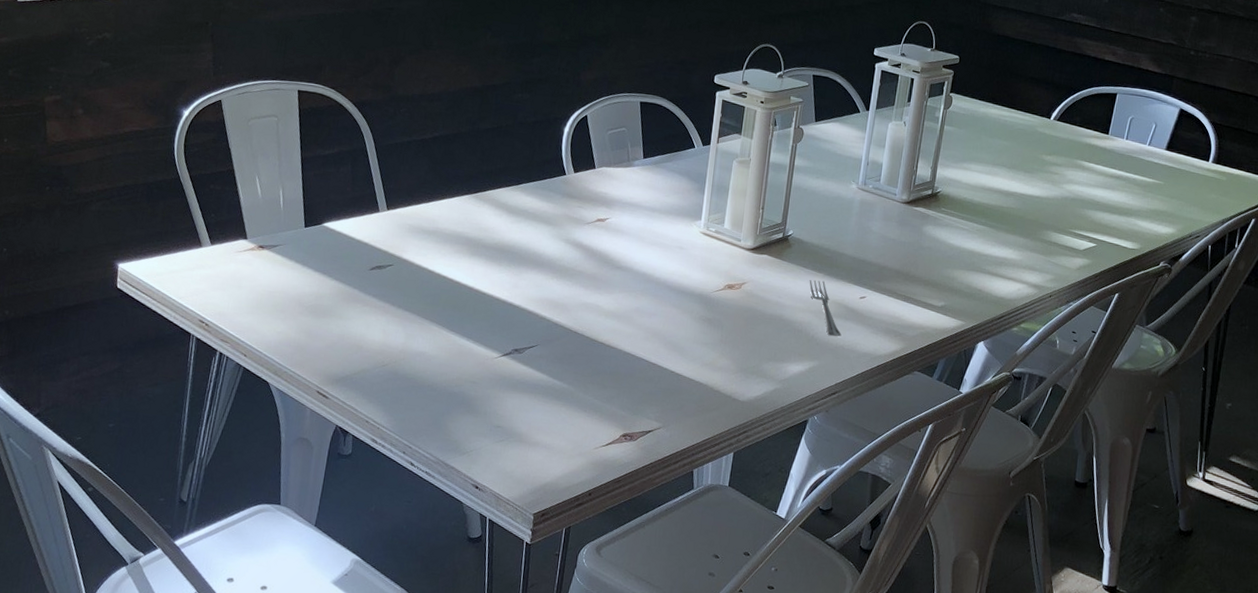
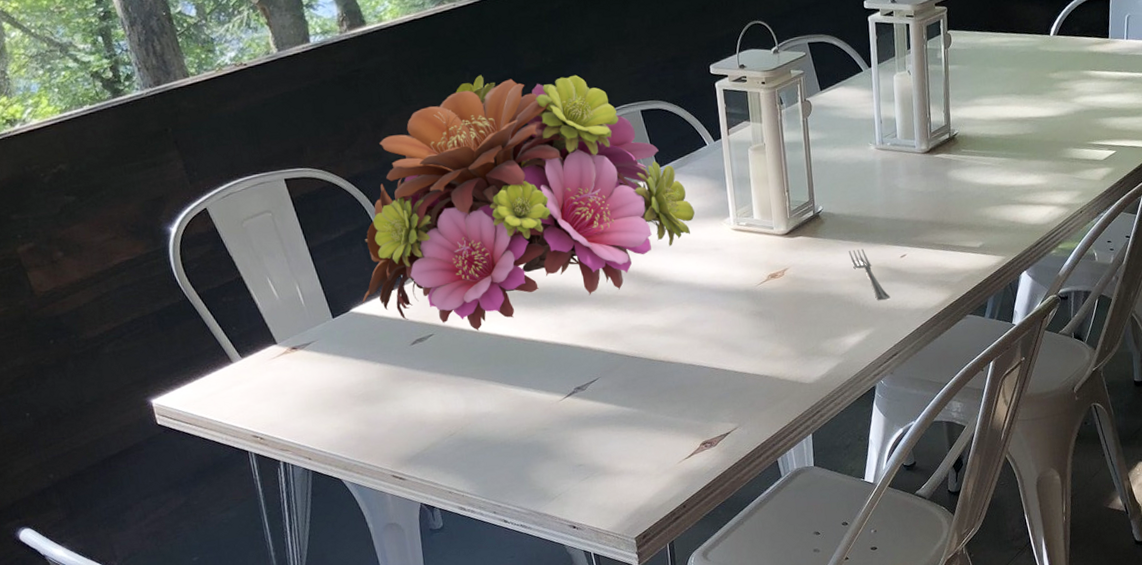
flower bouquet: none [336,37,669,272] -> present [362,74,696,331]

